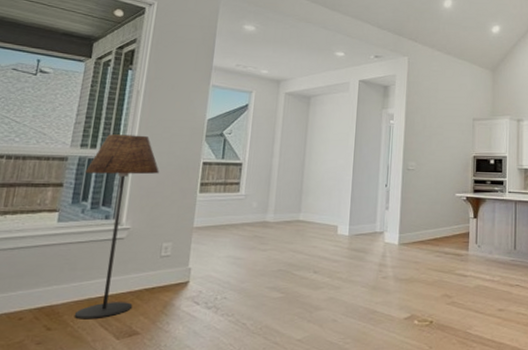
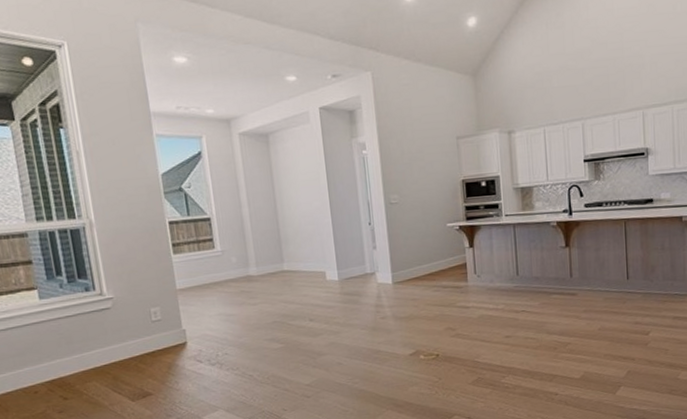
floor lamp: present [74,134,159,320] -> none [49,200,139,387]

